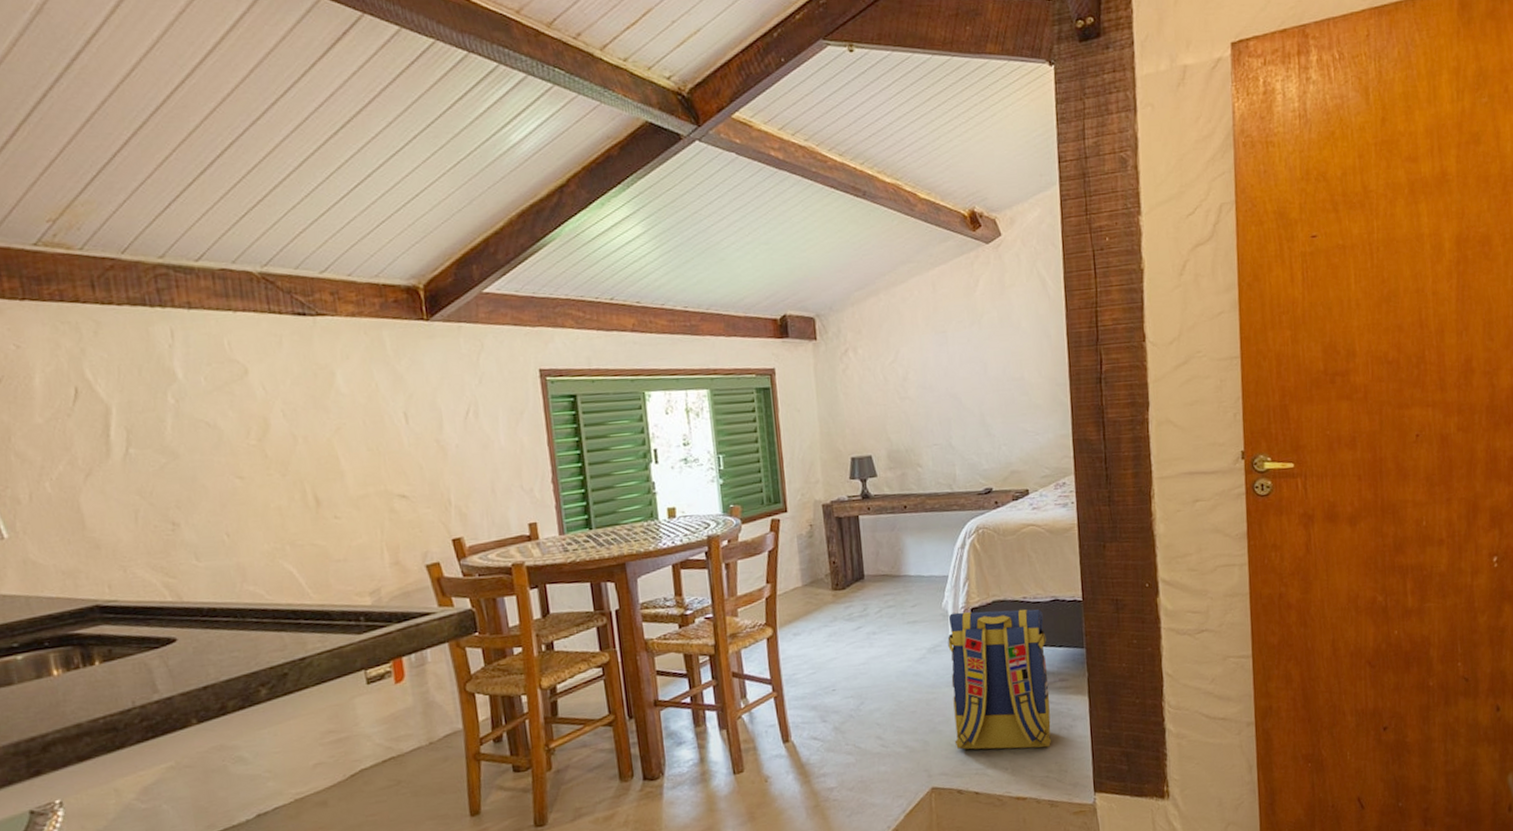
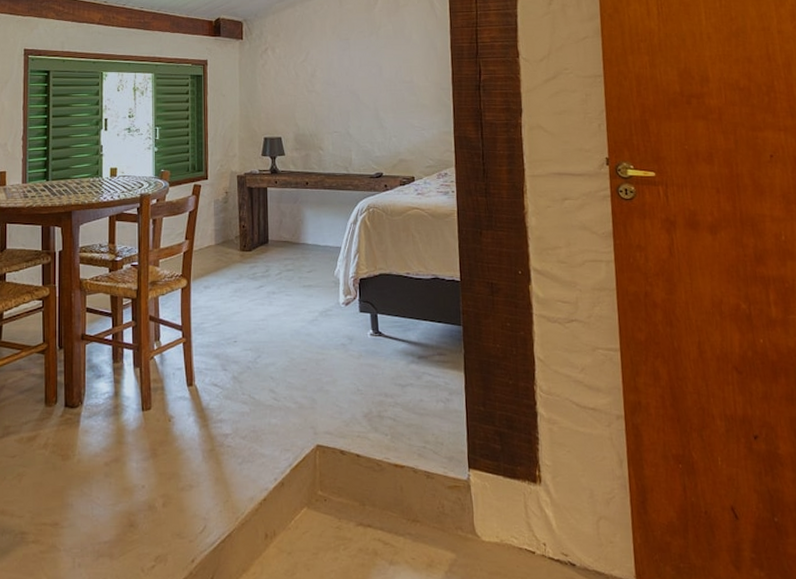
backpack: present [948,609,1052,750] -> none [338,281,430,418]

